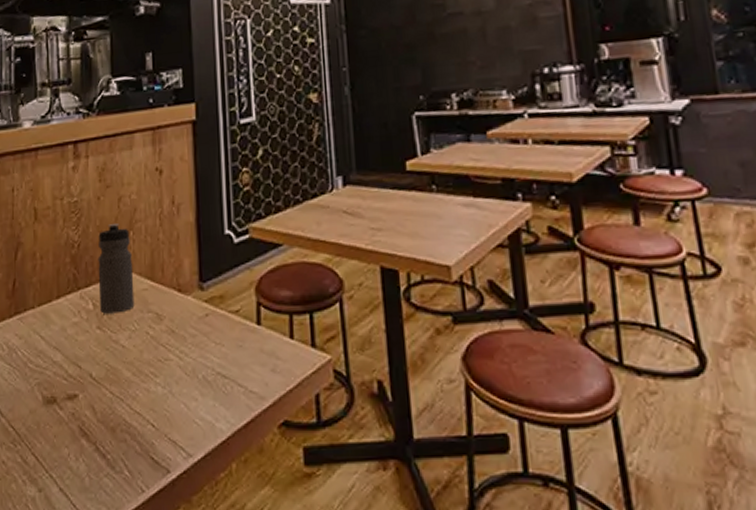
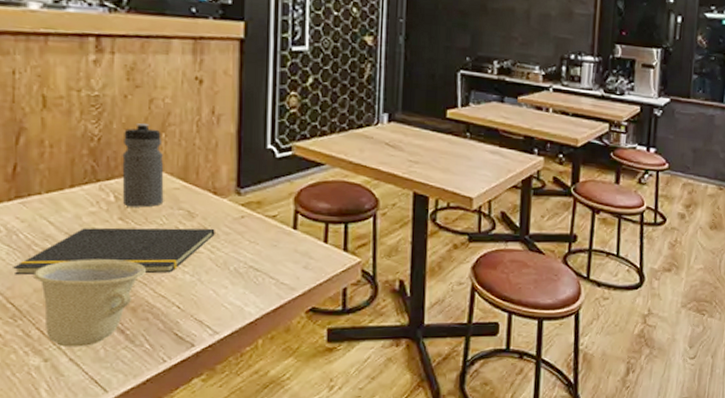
notepad: none [13,331,182,396] -> present [13,227,215,276]
cup: none [29,373,122,475] -> present [34,259,146,347]

